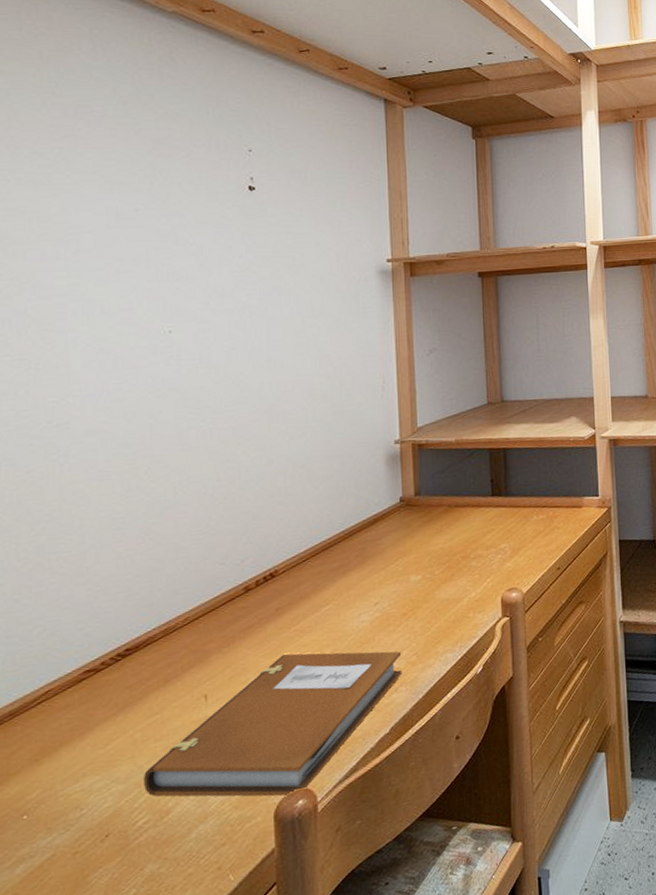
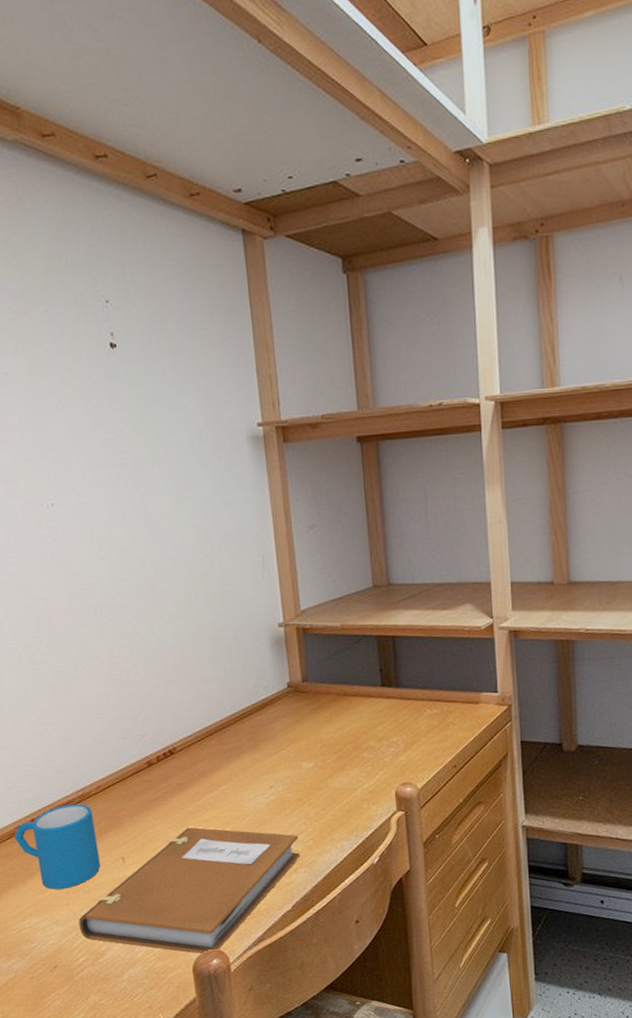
mug: none [77,639,178,742] -> present [14,803,101,890]

